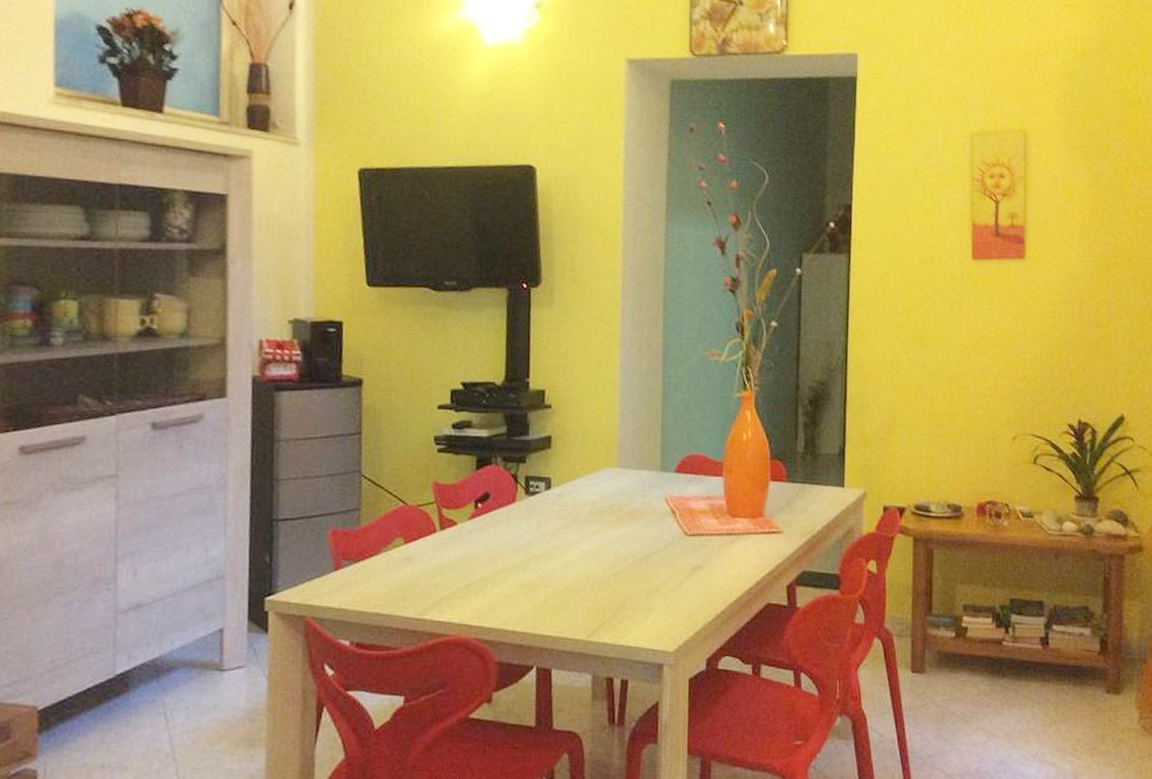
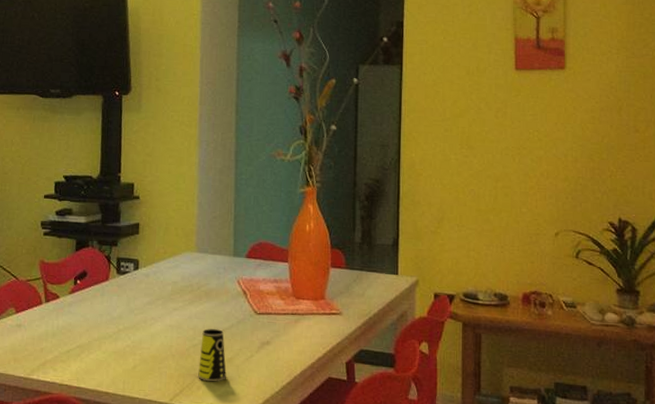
cup: none [620,554,653,614] -> present [198,329,226,382]

